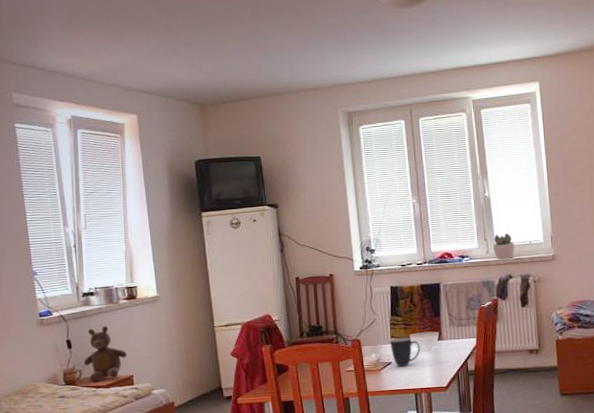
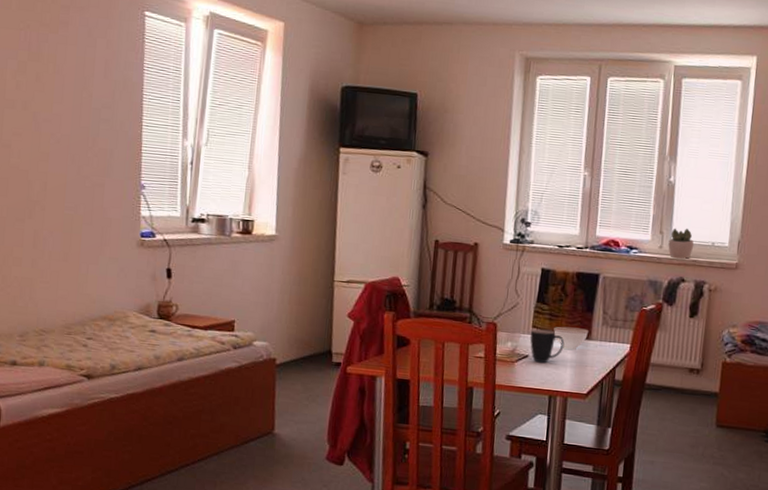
teddy bear: present [83,325,128,383] -> none [181,259,232,322]

